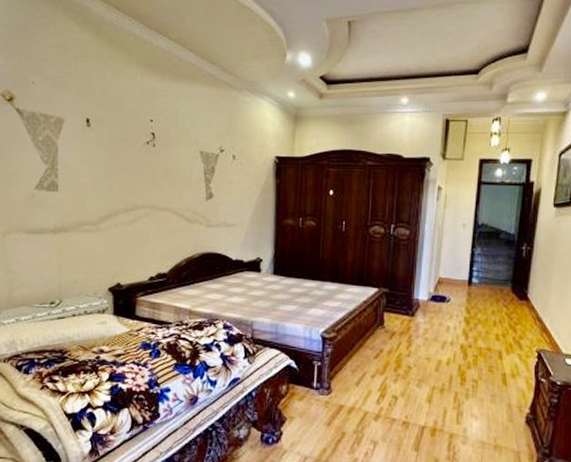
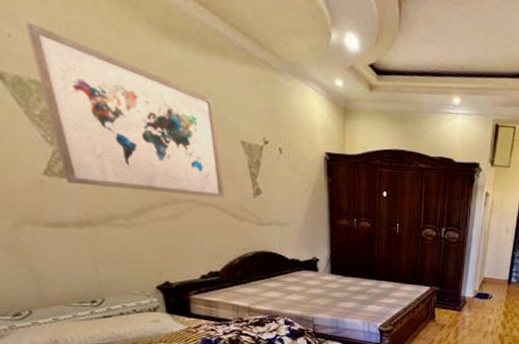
wall art: none [46,71,181,203] -> present [24,21,224,199]

